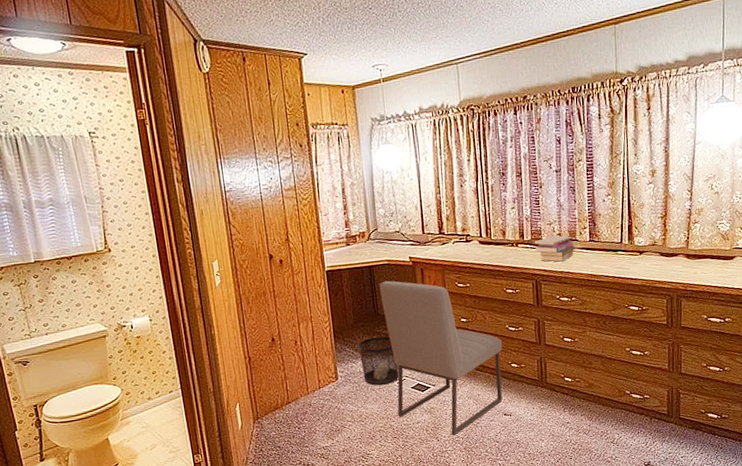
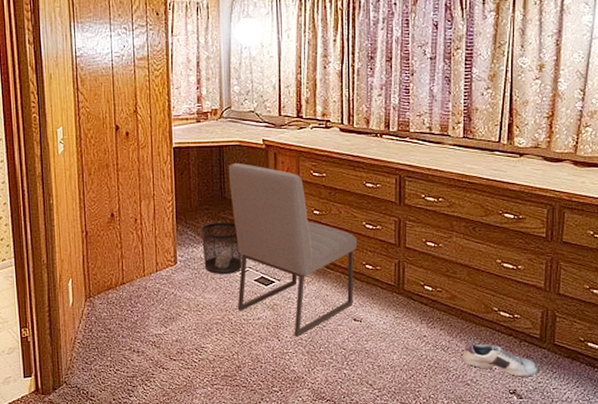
books: present [534,235,575,262] -> none [400,128,446,158]
shoe: none [602,423,670,450] -> present [462,341,541,377]

